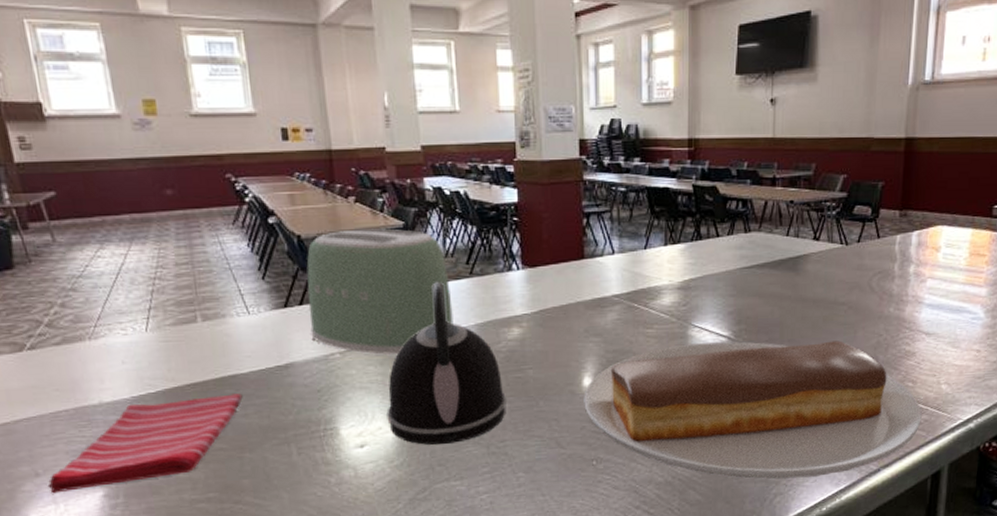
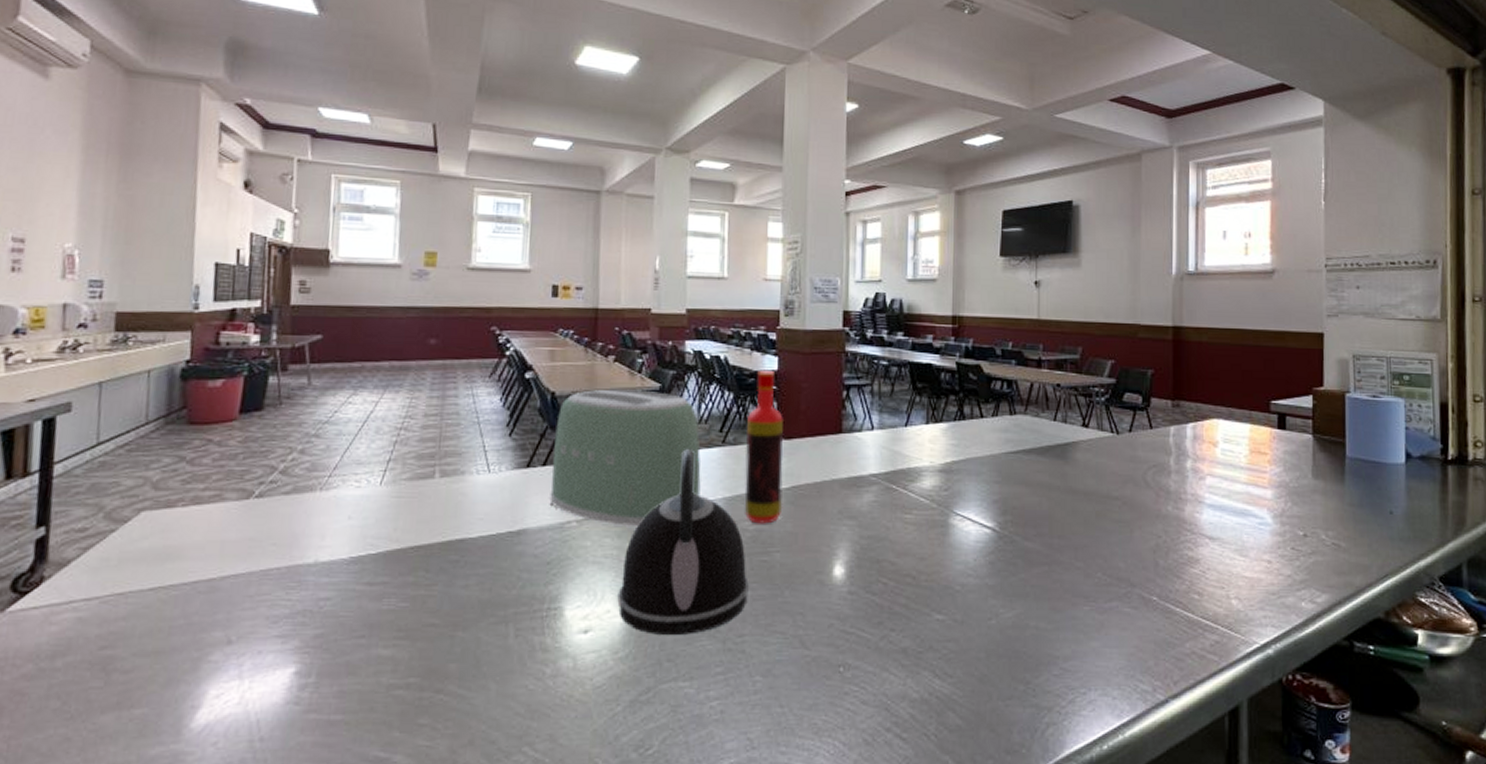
dish towel: present [47,393,243,494] -> none [237,561,467,667]
bottle: none [492,202,533,346] -> present [744,369,783,524]
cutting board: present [584,340,922,480] -> none [833,534,1212,705]

